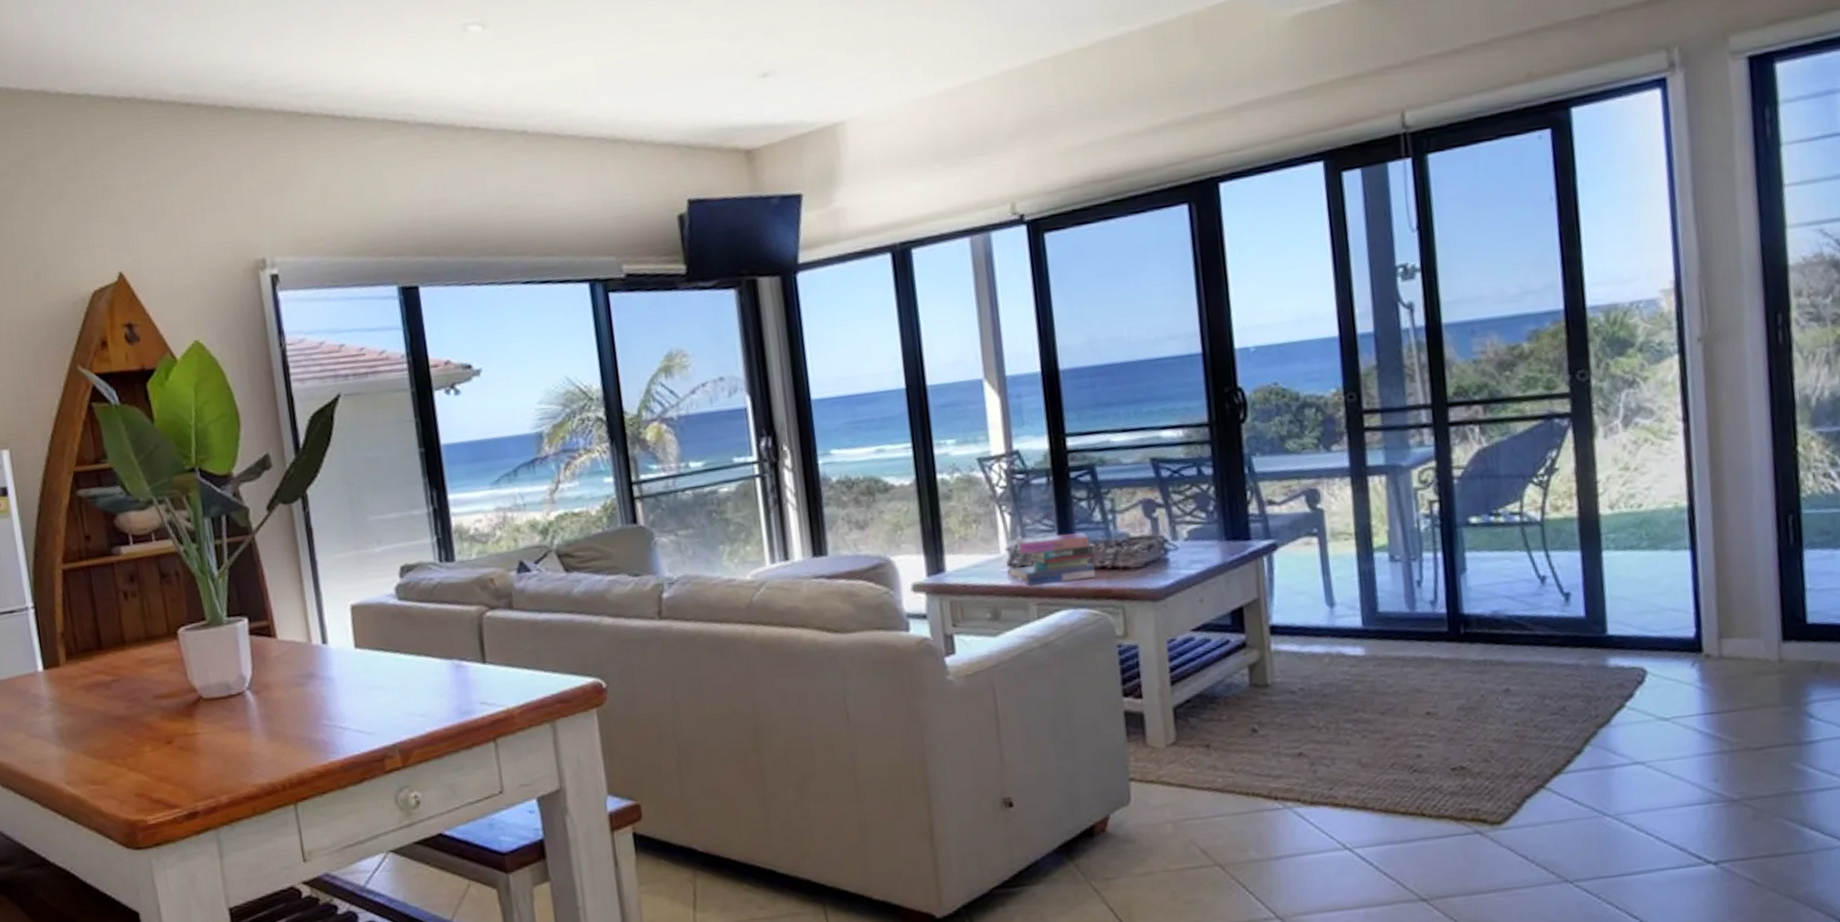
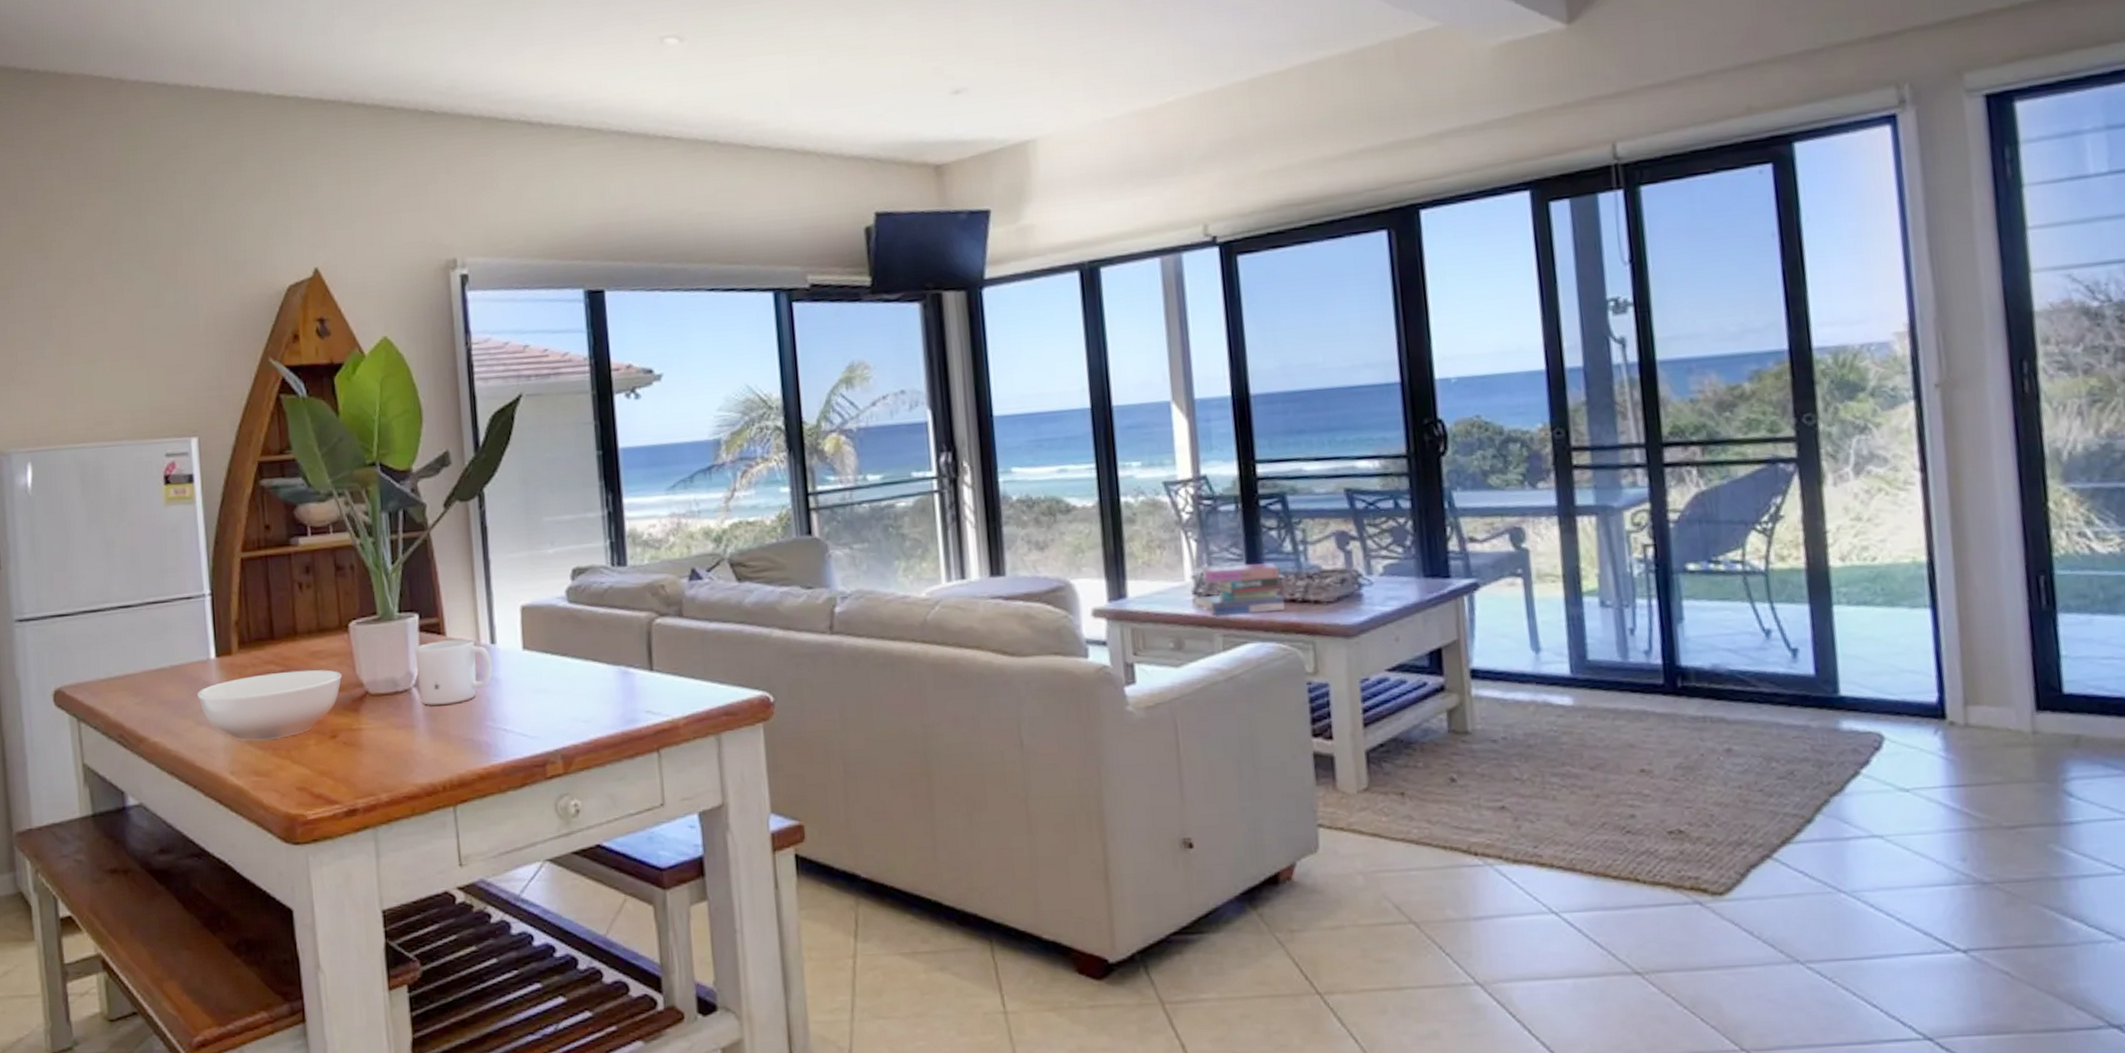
bowl: none [27,676,174,752] -> present [197,669,342,742]
mug: none [246,640,326,708] -> present [414,639,493,707]

